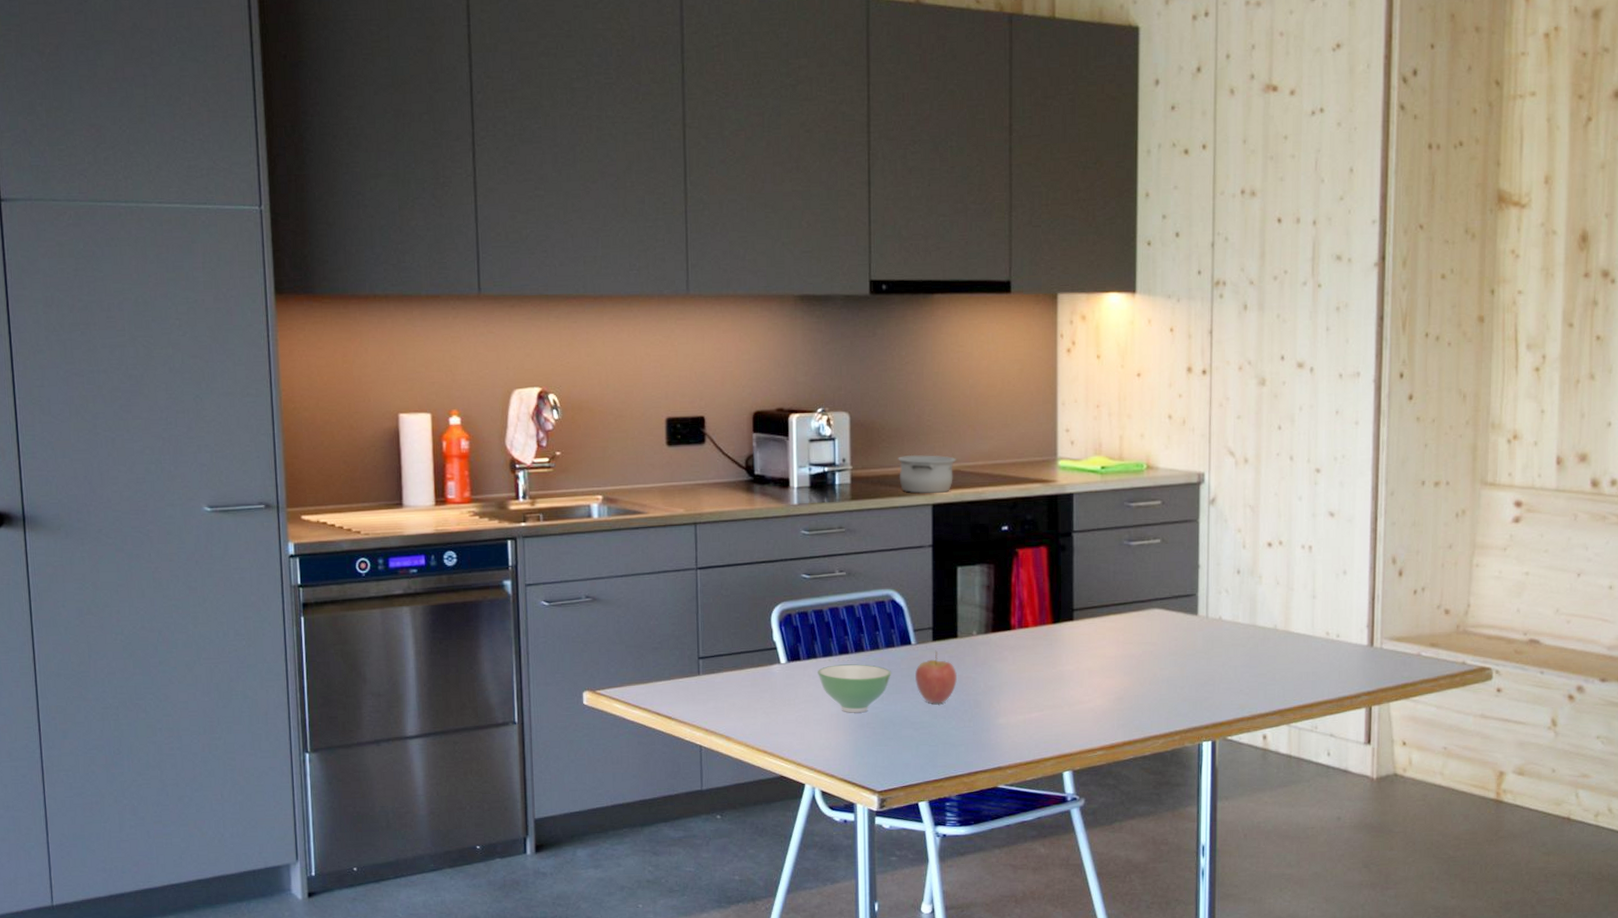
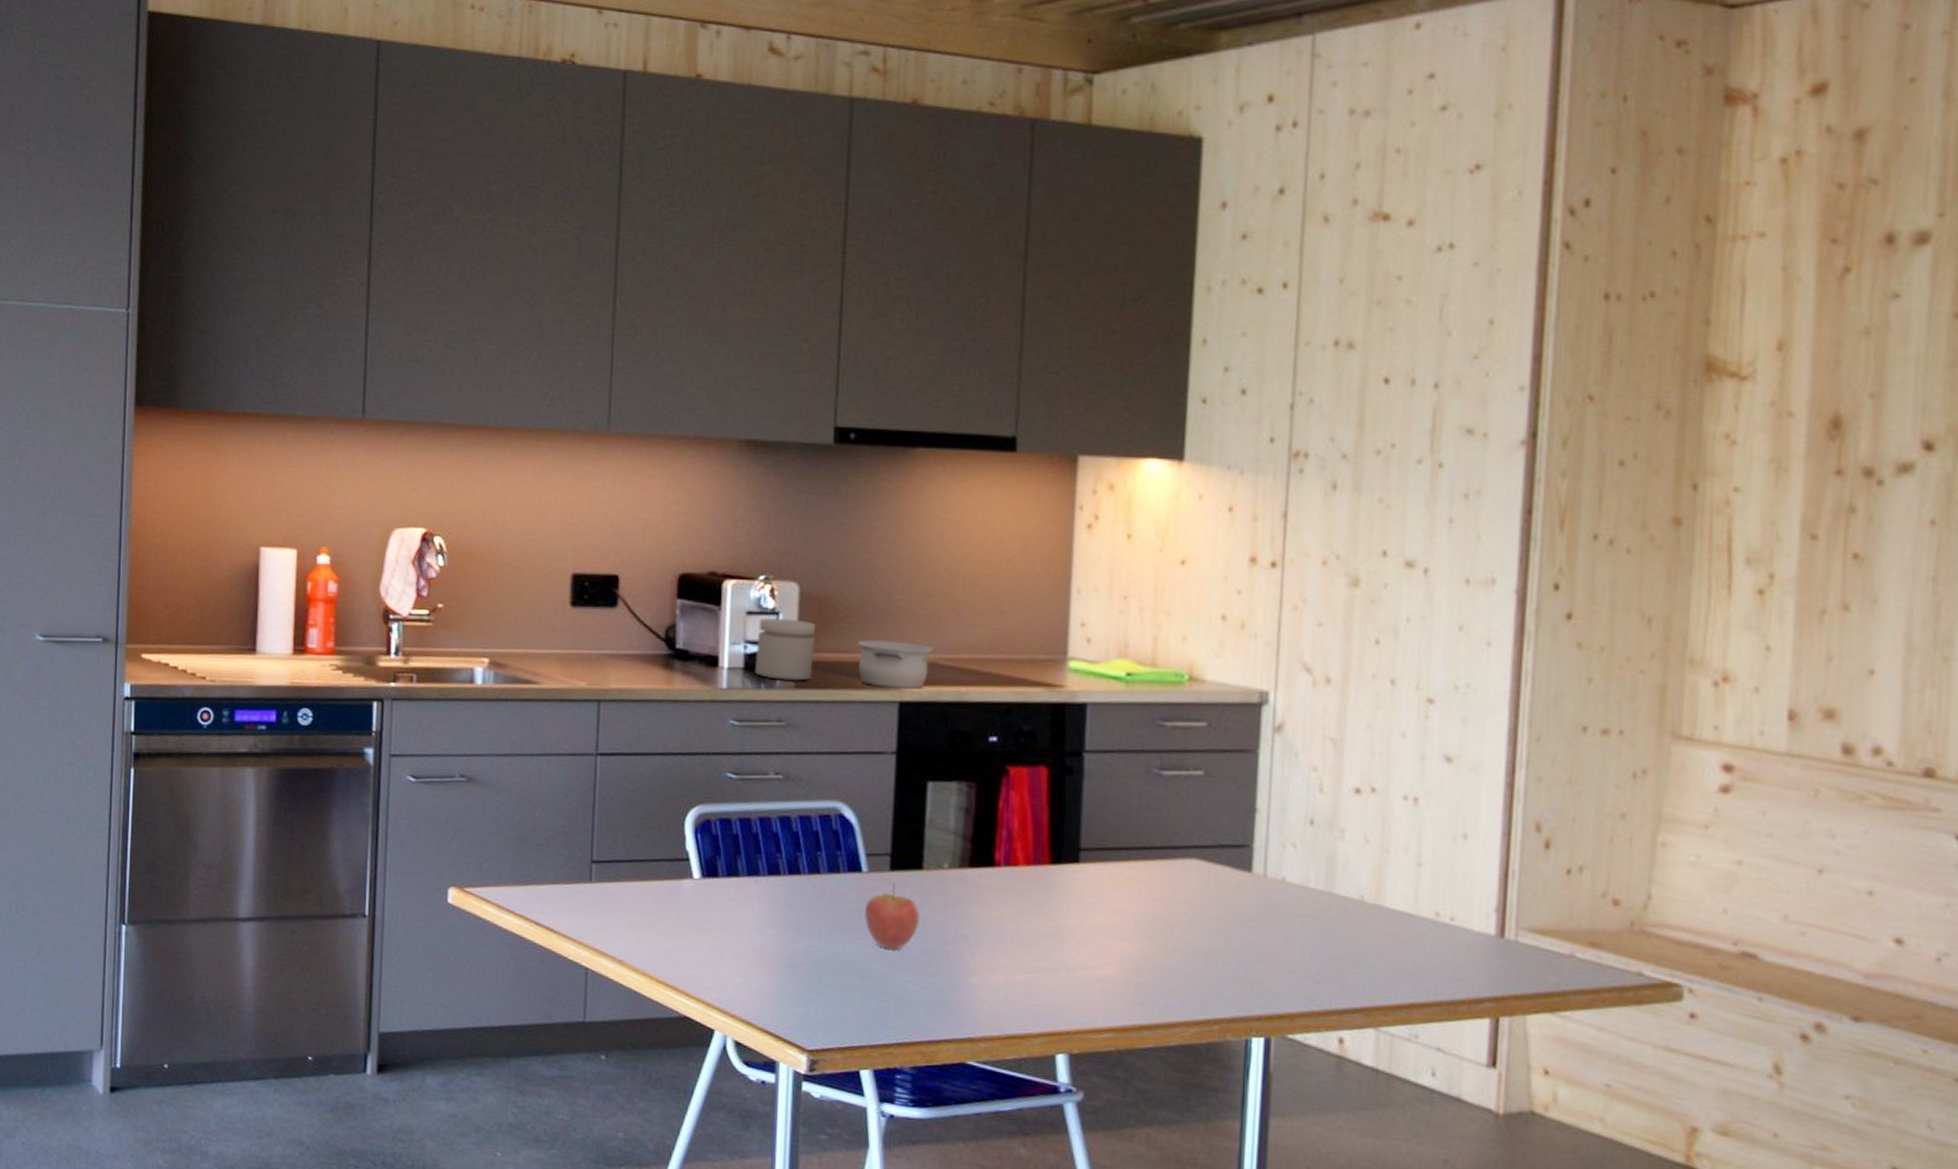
bowl: present [818,664,892,713] -> none [739,887,835,950]
jar: none [819,443,865,495] -> present [755,617,816,682]

